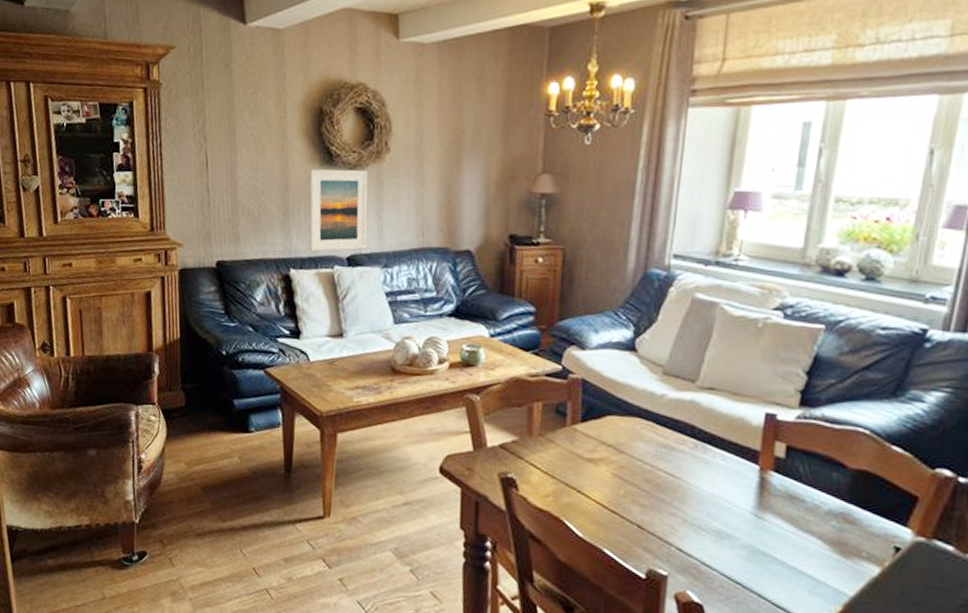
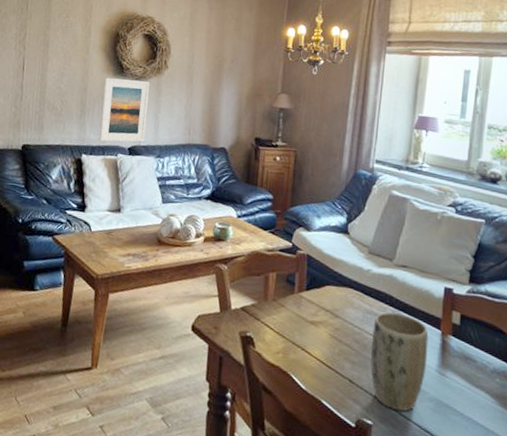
plant pot: none [665,445,742,561] -> present [370,312,429,412]

